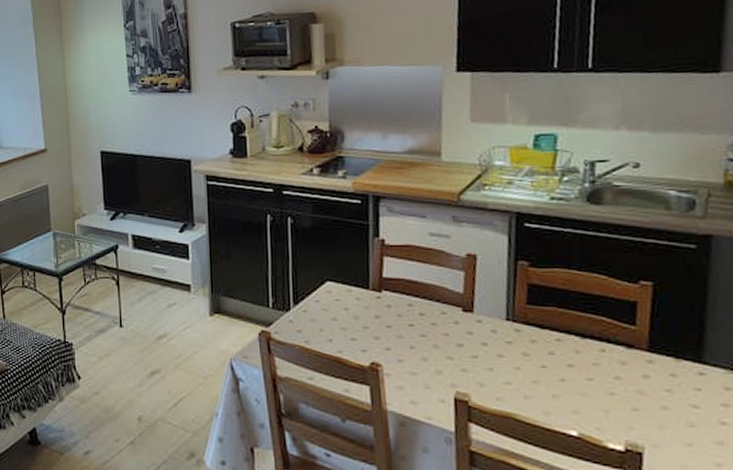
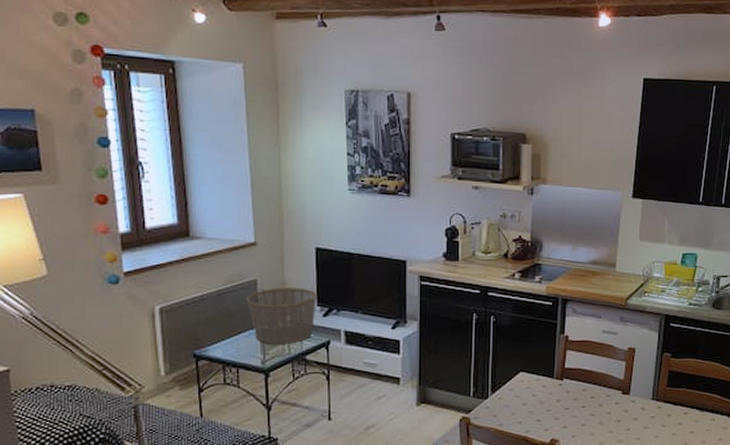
basket: none [39,191,105,248] -> present [246,287,318,344]

